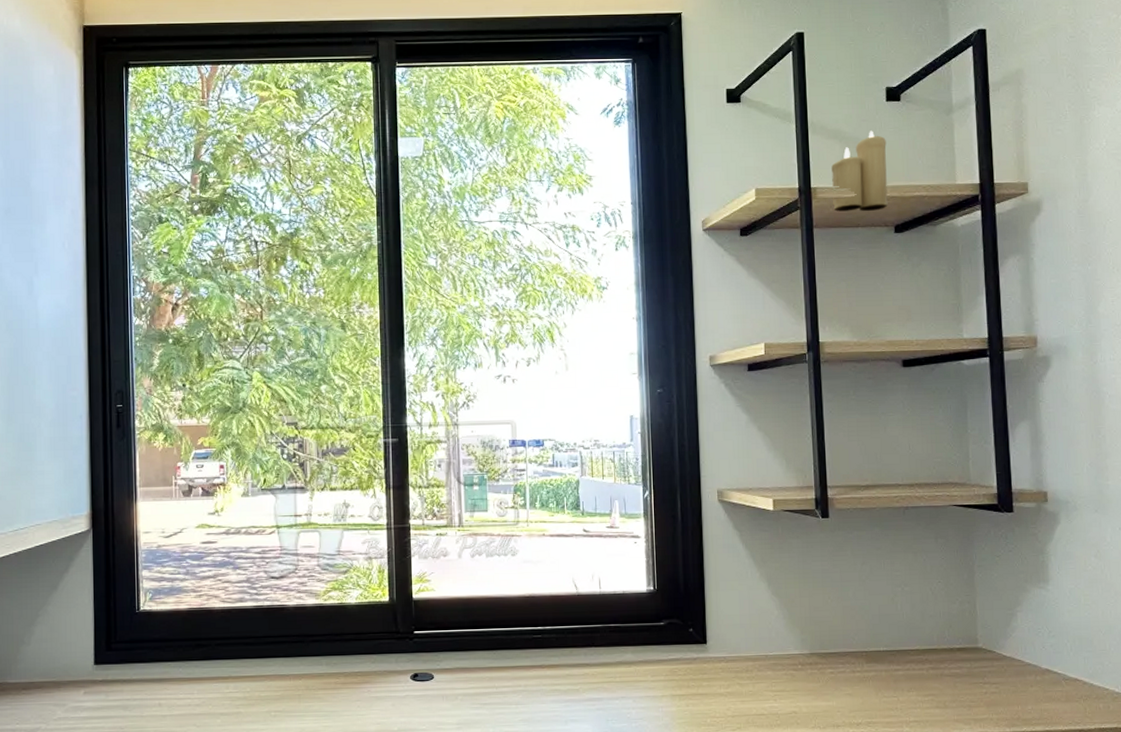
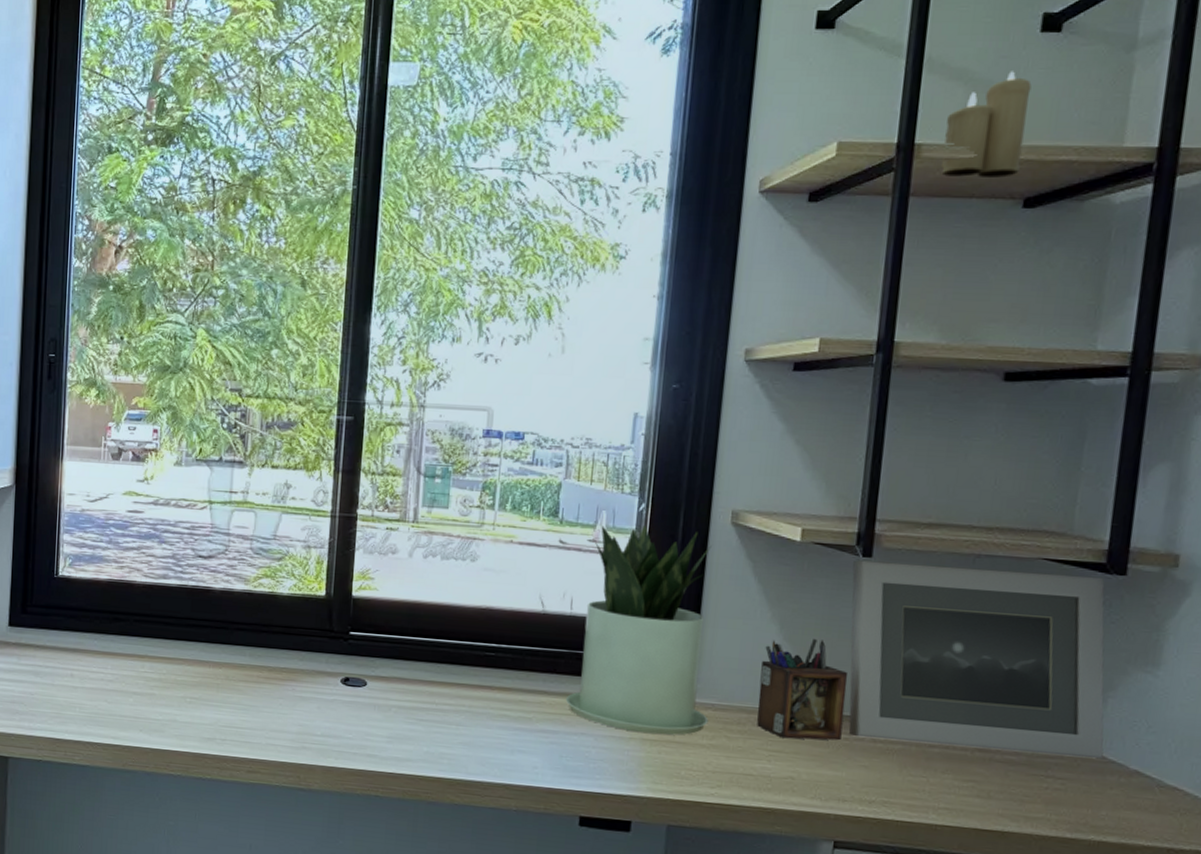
planter: none [605,510,723,690] -> present [565,525,712,735]
desk organizer: none [758,591,828,679] -> present [757,639,848,741]
picture frame: none [816,515,1021,670] -> present [848,560,1105,759]

